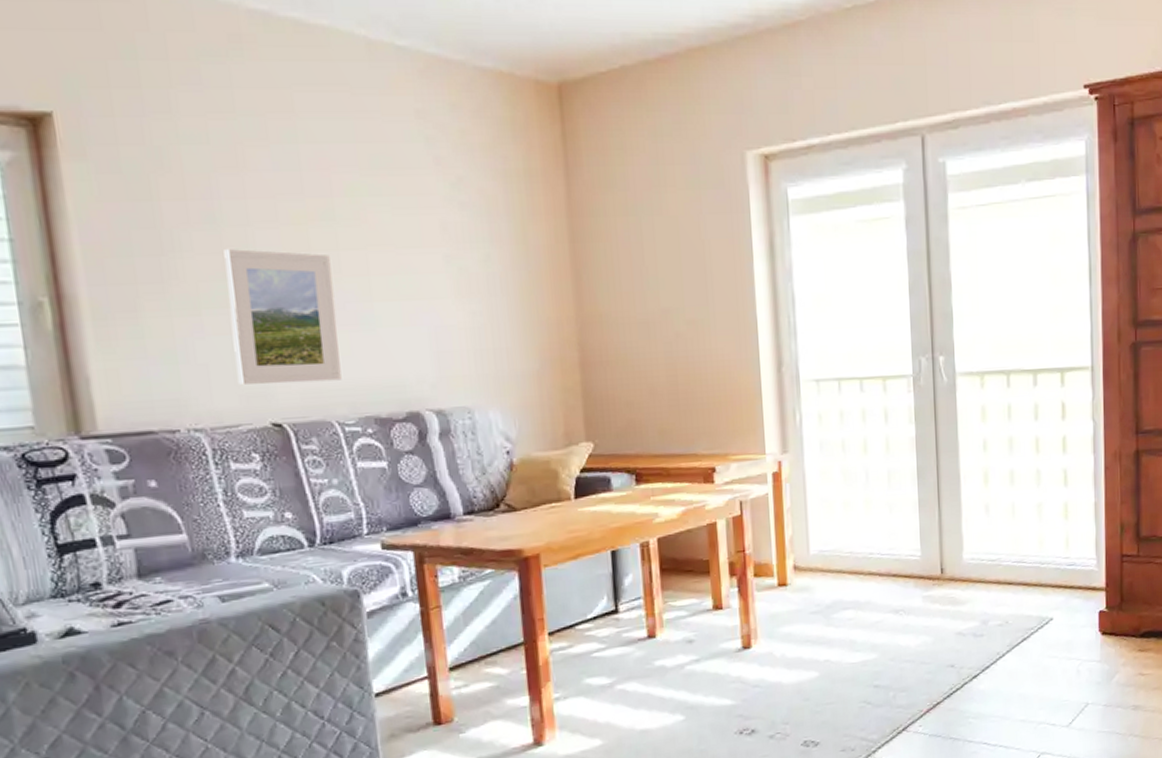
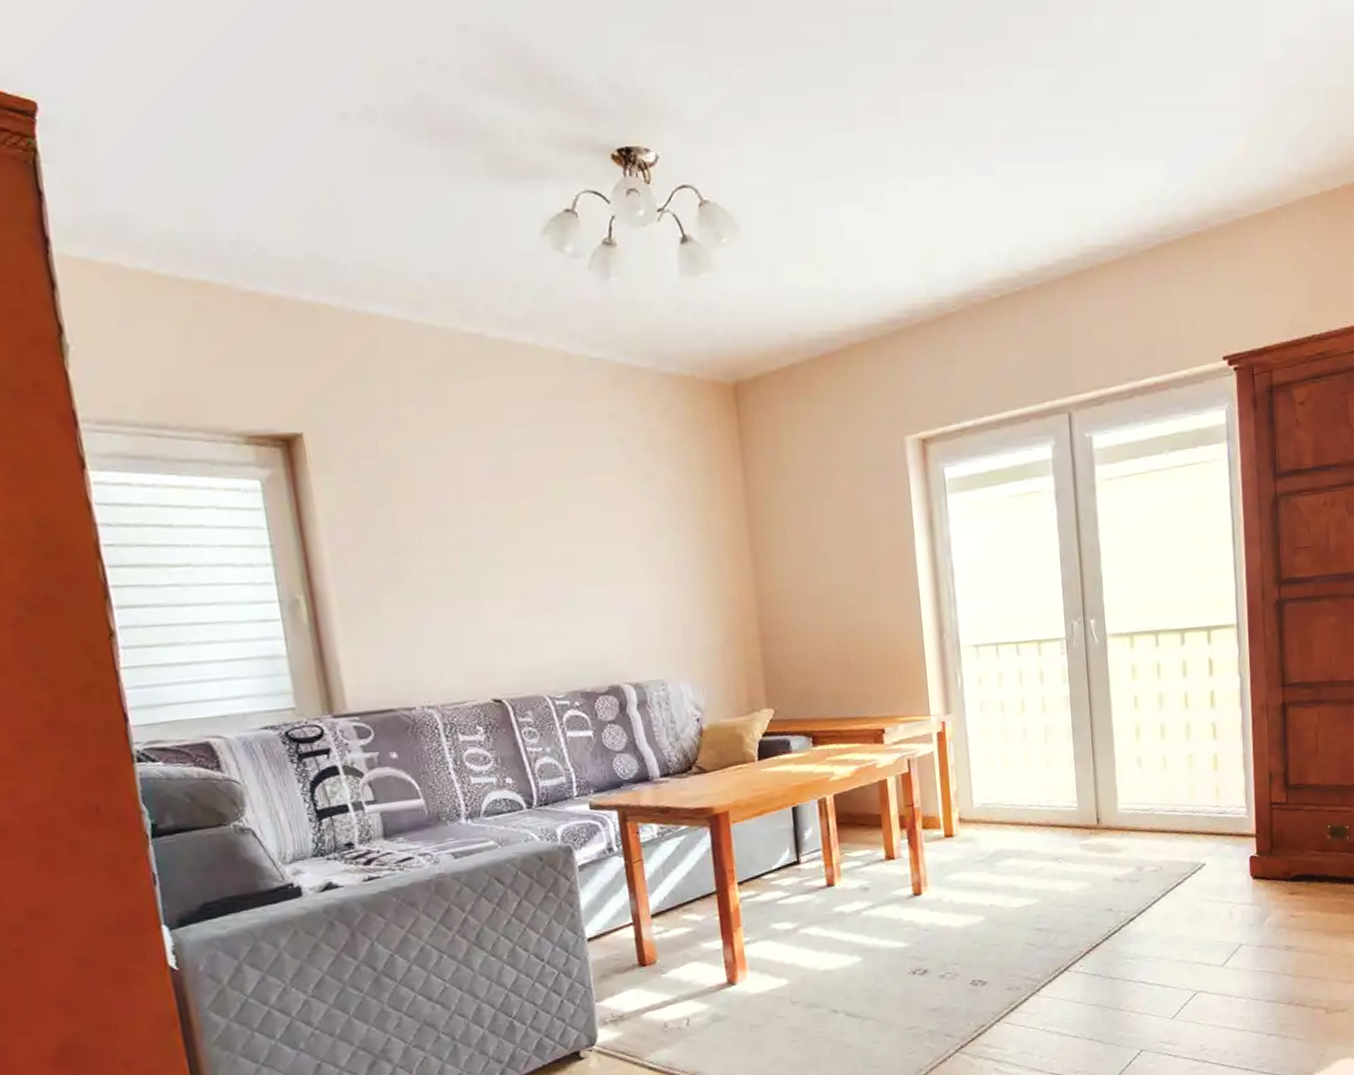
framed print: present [224,249,342,385] -> none [448,545,552,666]

